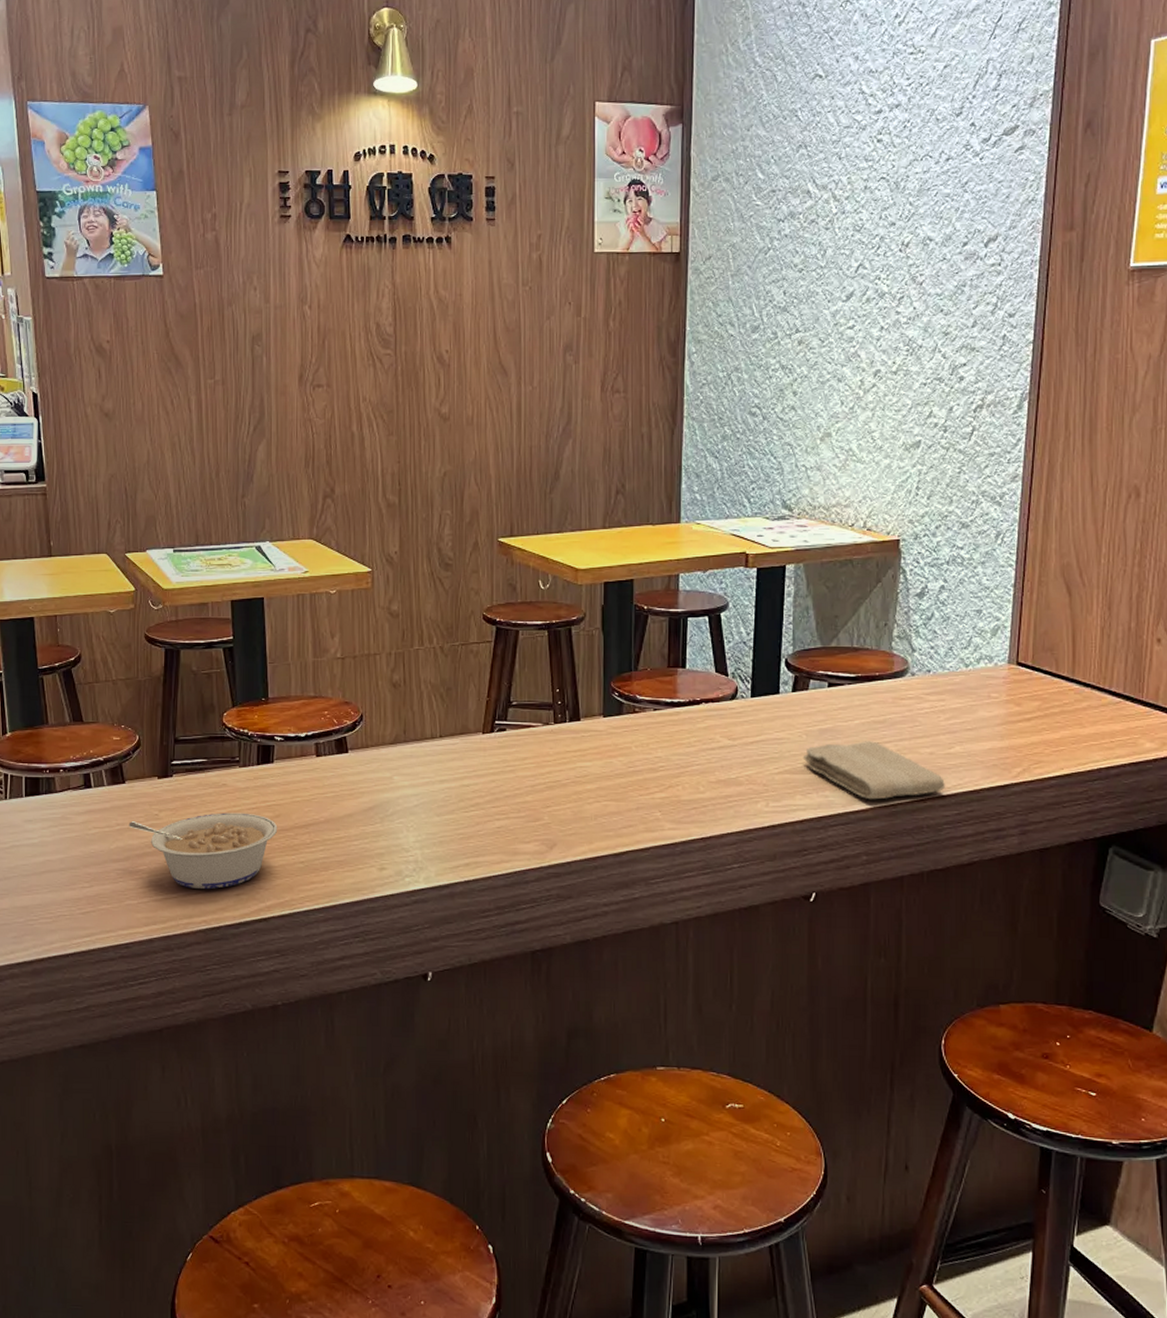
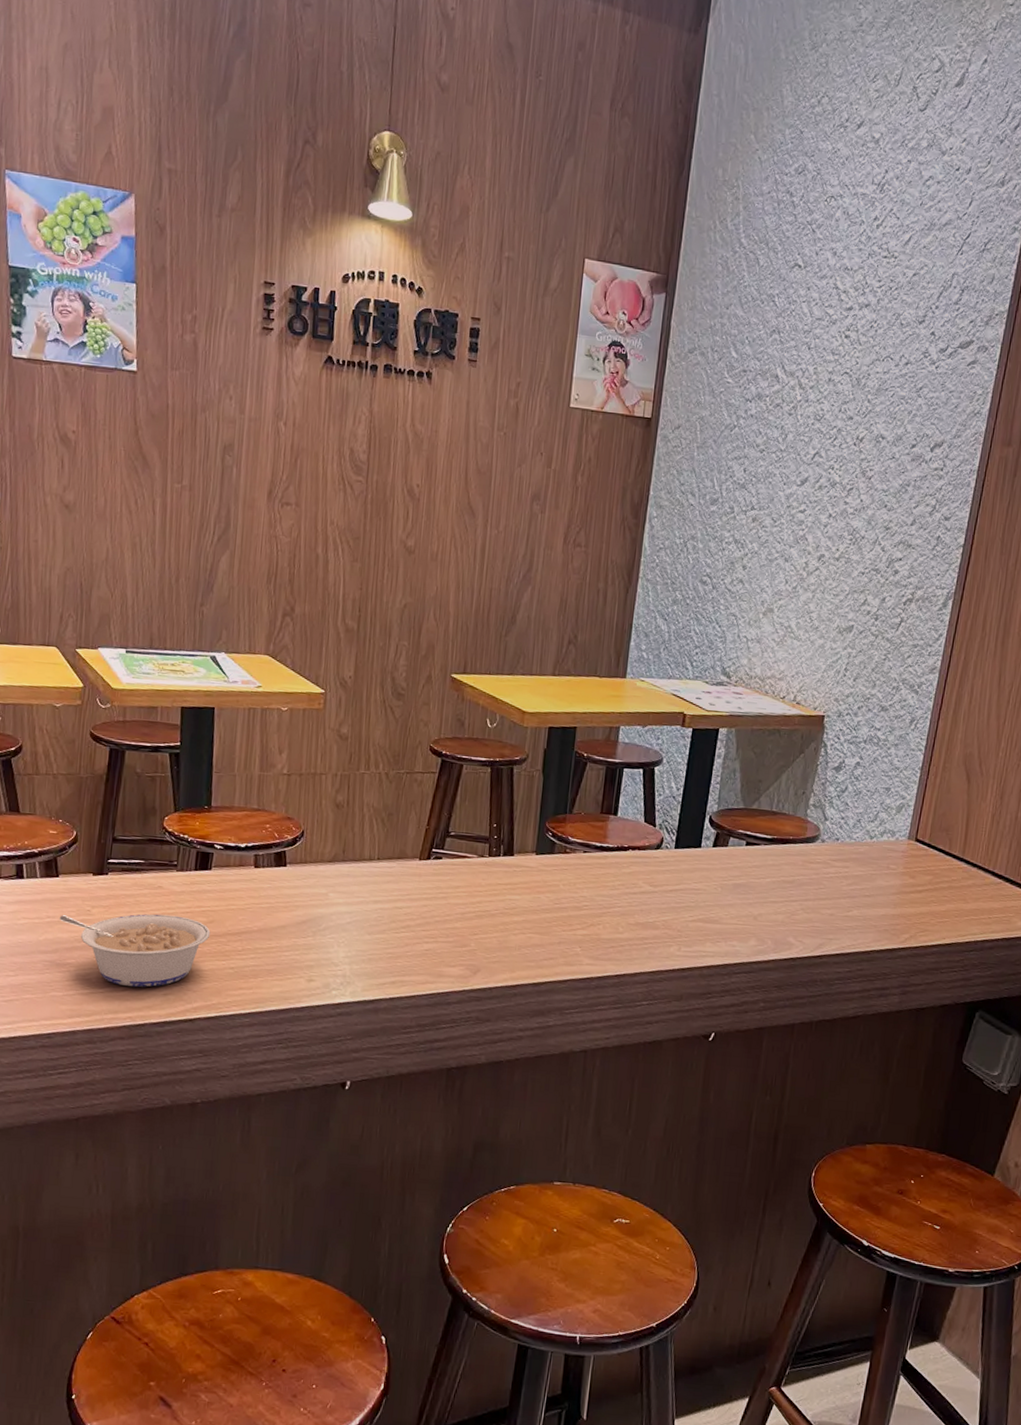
washcloth: present [803,741,945,800] -> none [716,897,841,953]

